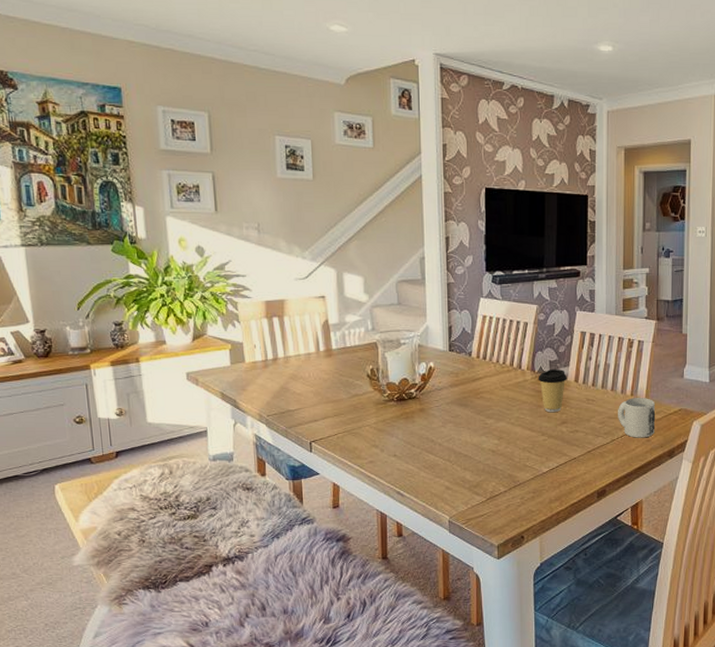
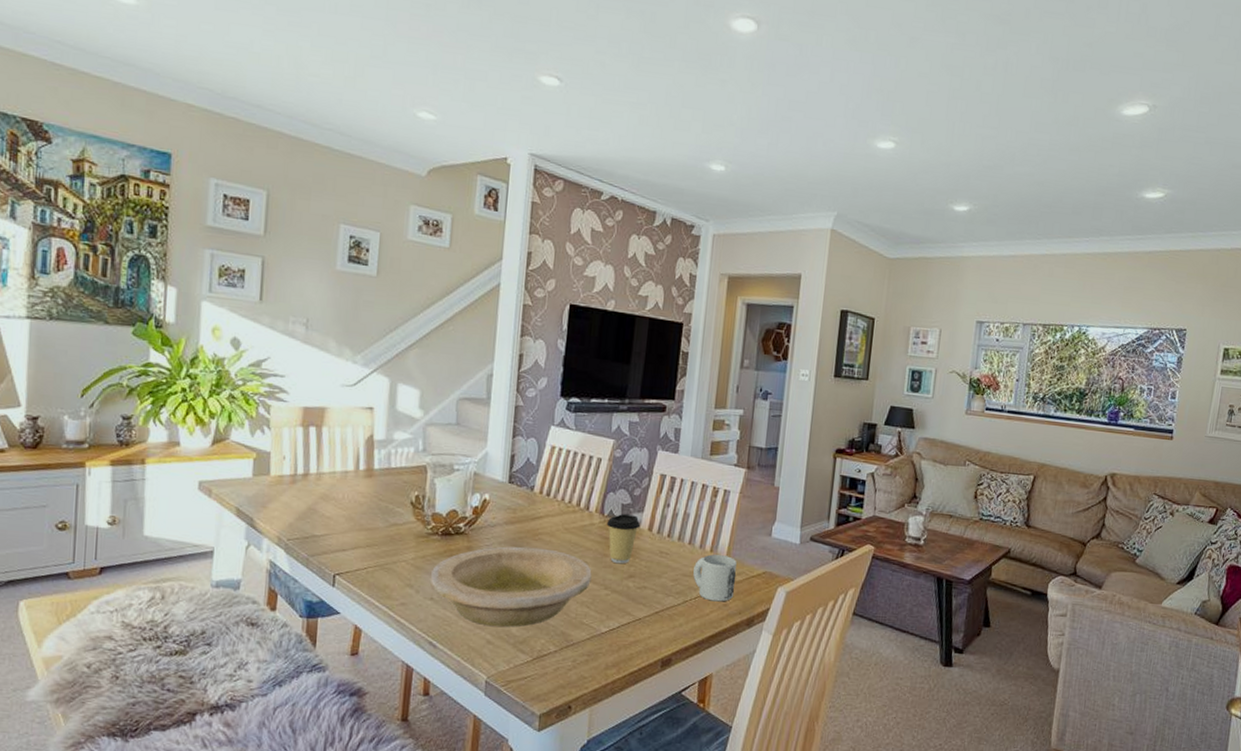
bowl: none [392,405,530,474] -> present [430,546,592,627]

